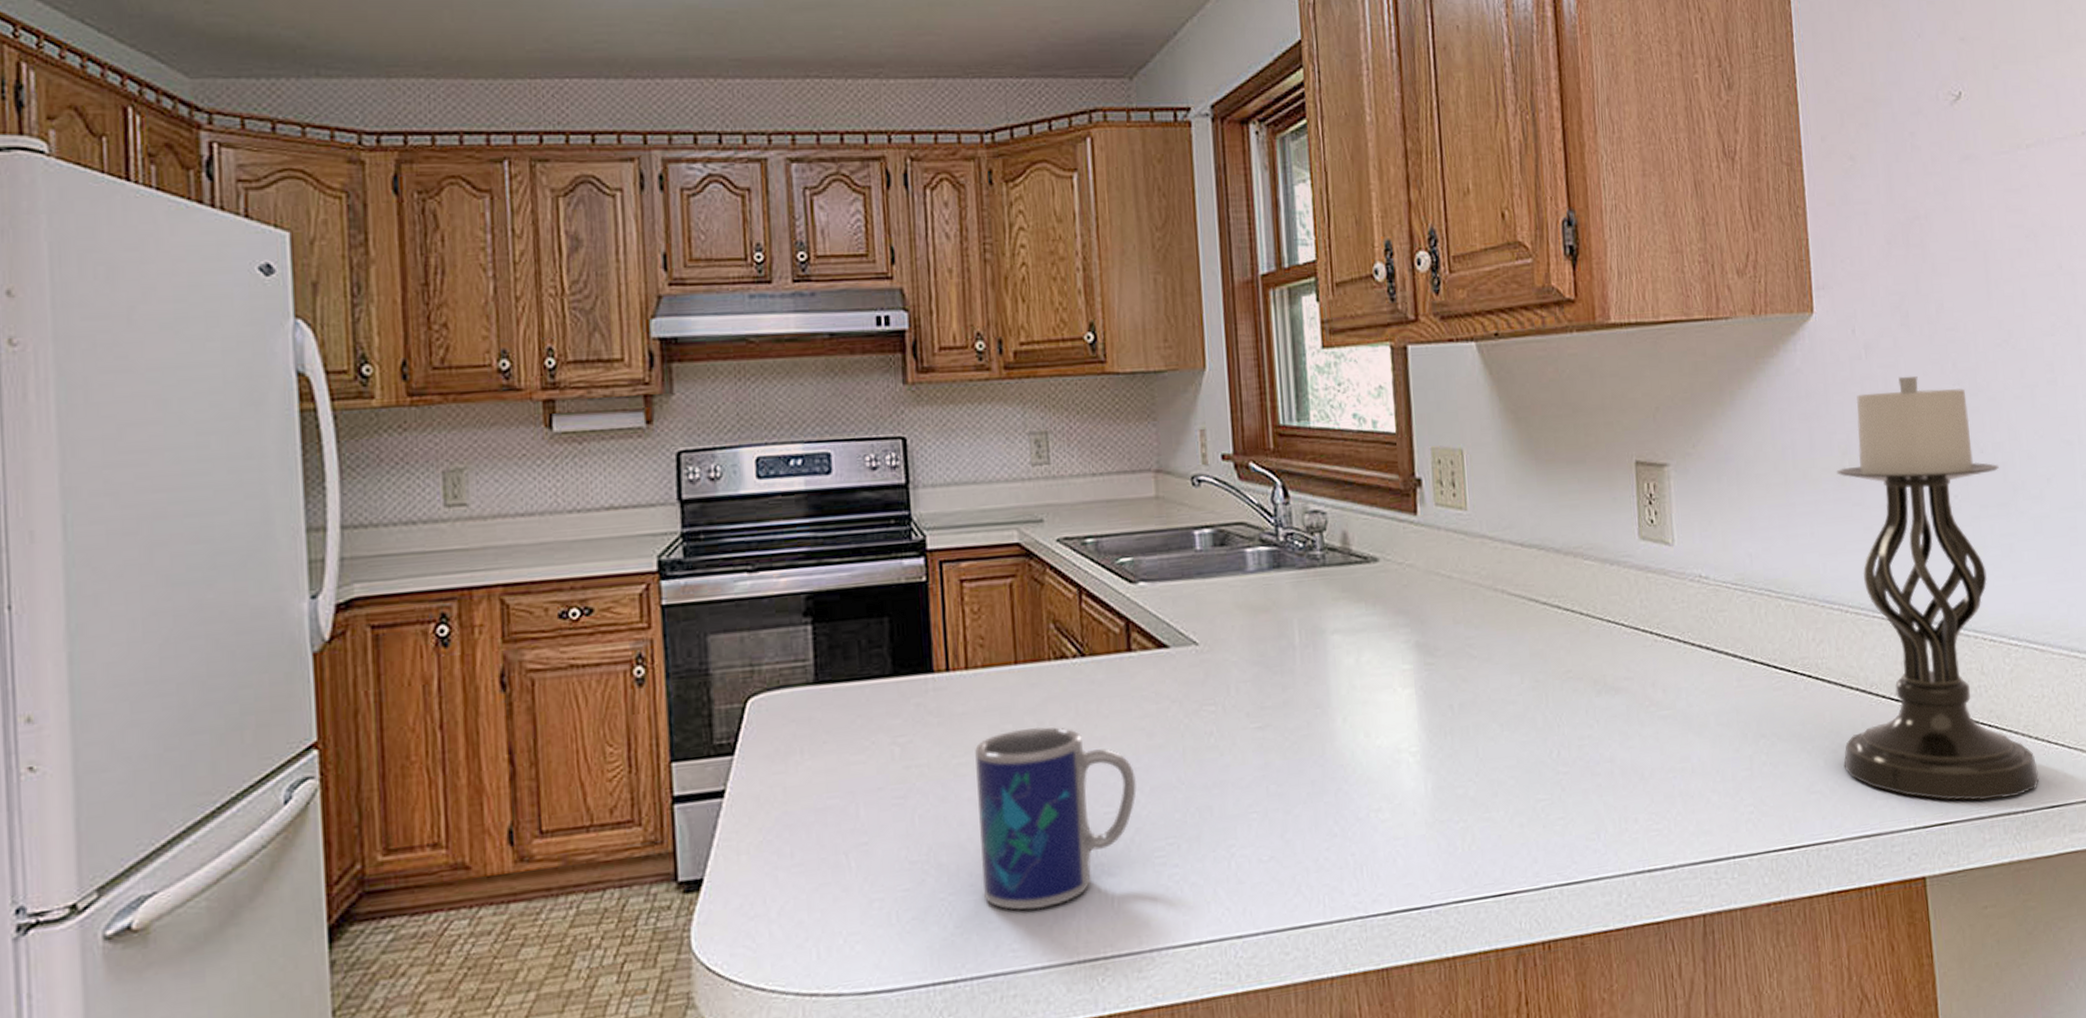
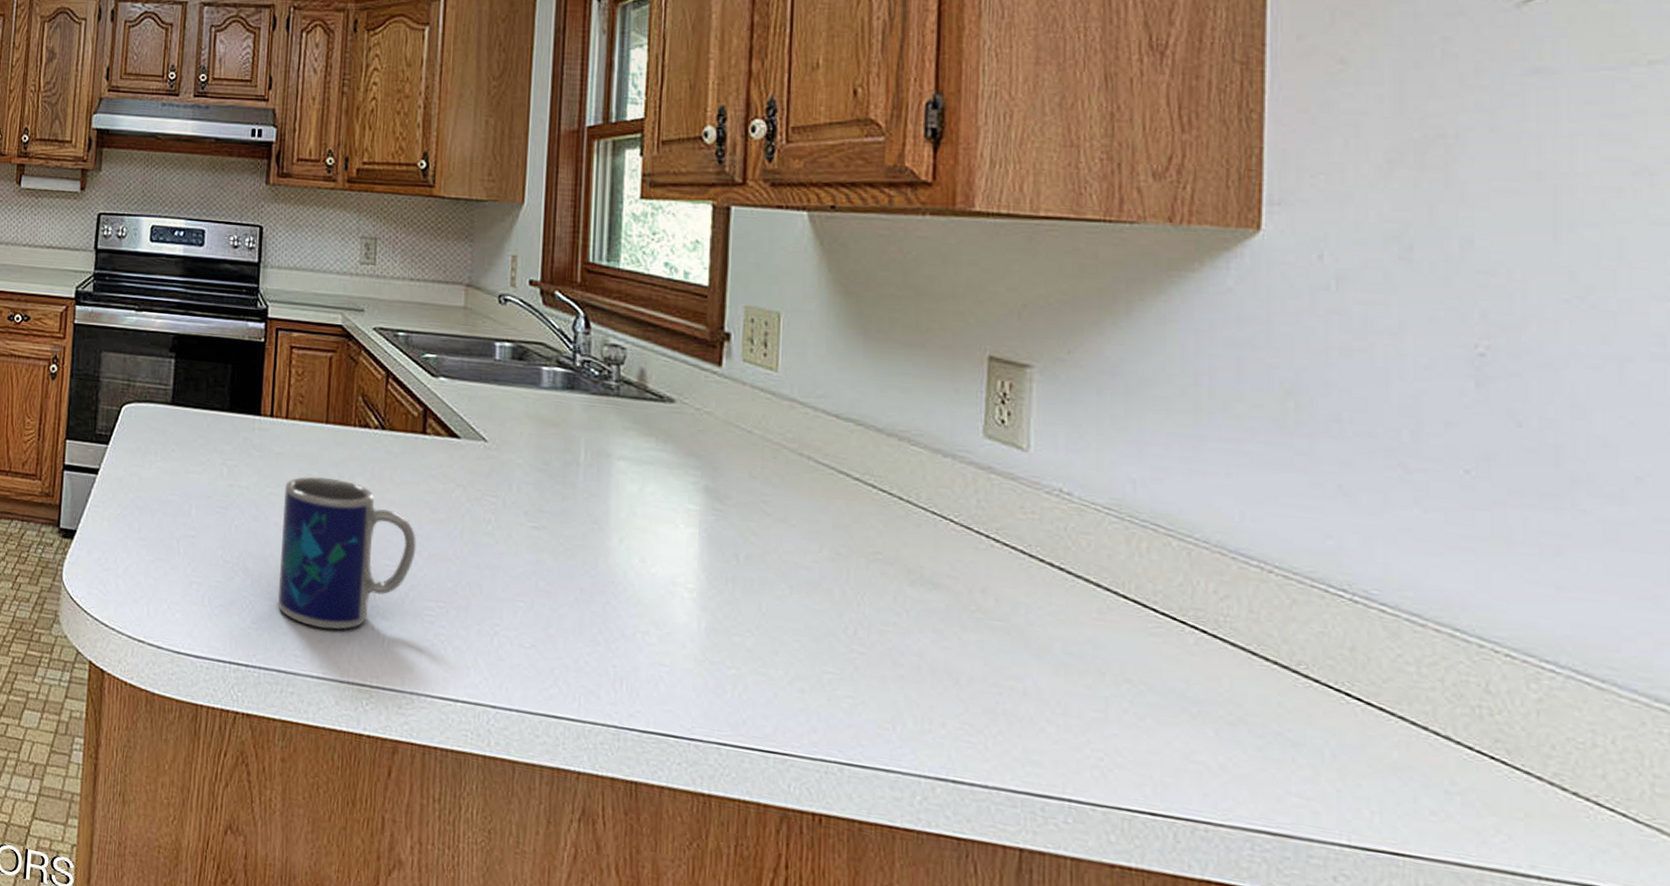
candle holder: present [1836,375,2040,801] -> none [1244,317,1575,857]

